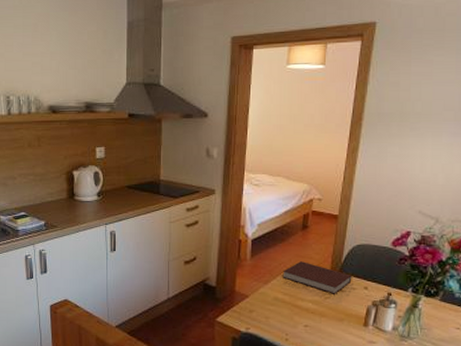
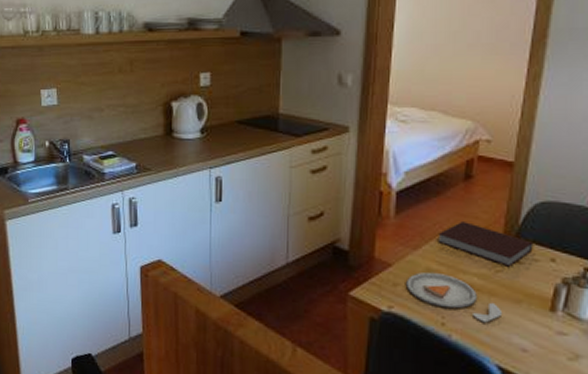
dinner plate: none [259,300,330,337] -> present [406,272,503,323]

